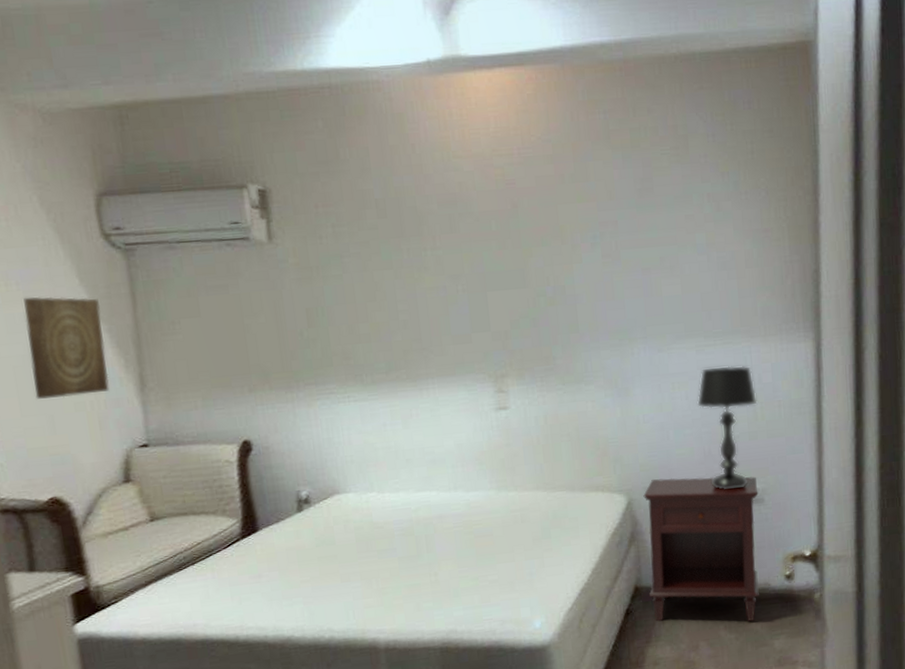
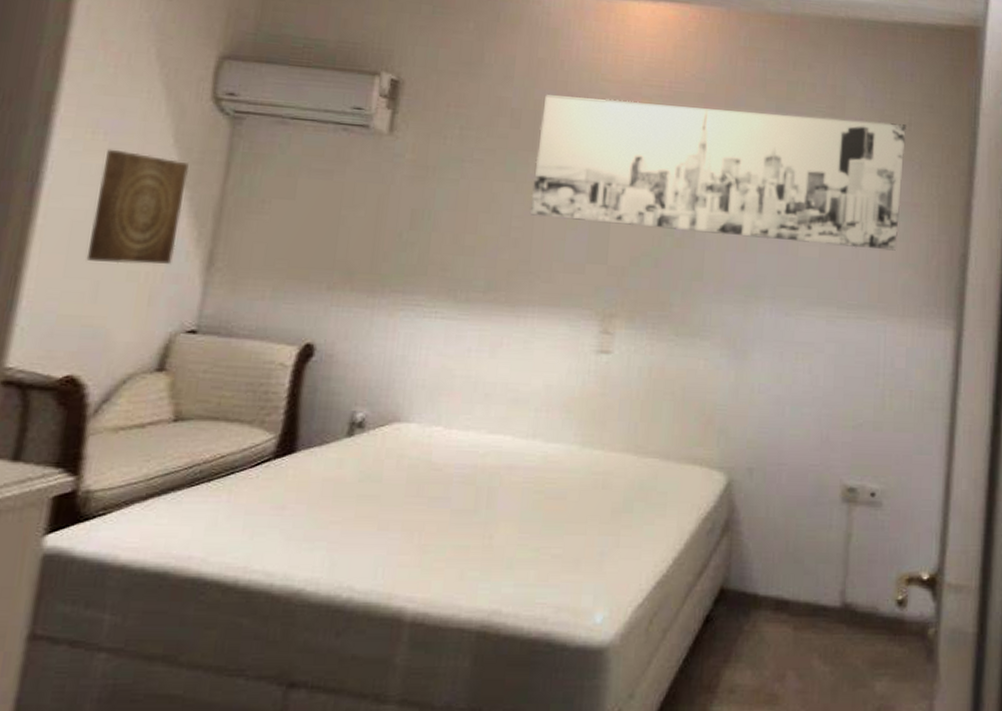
wall art: none [404,153,753,298] -> present [529,95,906,251]
nightstand: present [643,476,759,622] -> none [735,459,877,654]
table lamp: present [697,365,757,490] -> none [821,341,887,486]

